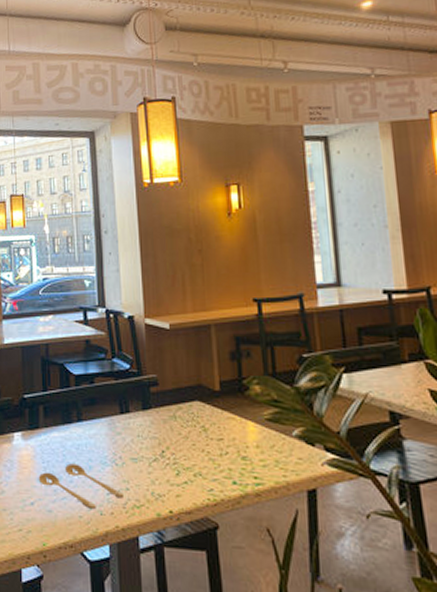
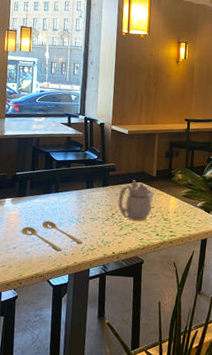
teapot: none [167,398,221,461] -> present [118,180,155,221]

